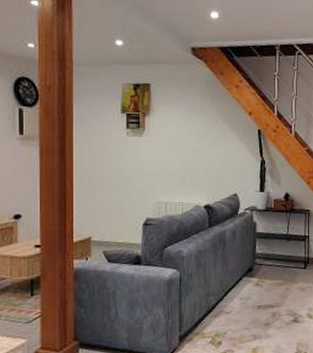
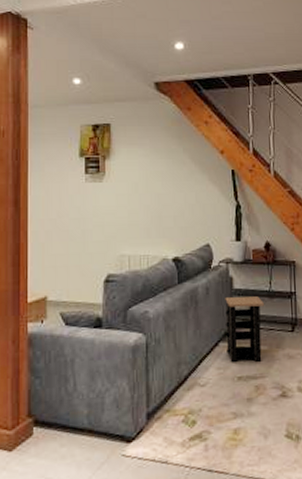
side table: none [249,239,282,295] -> present [225,296,264,363]

